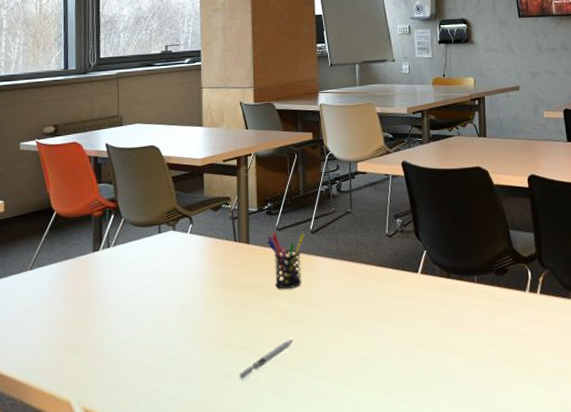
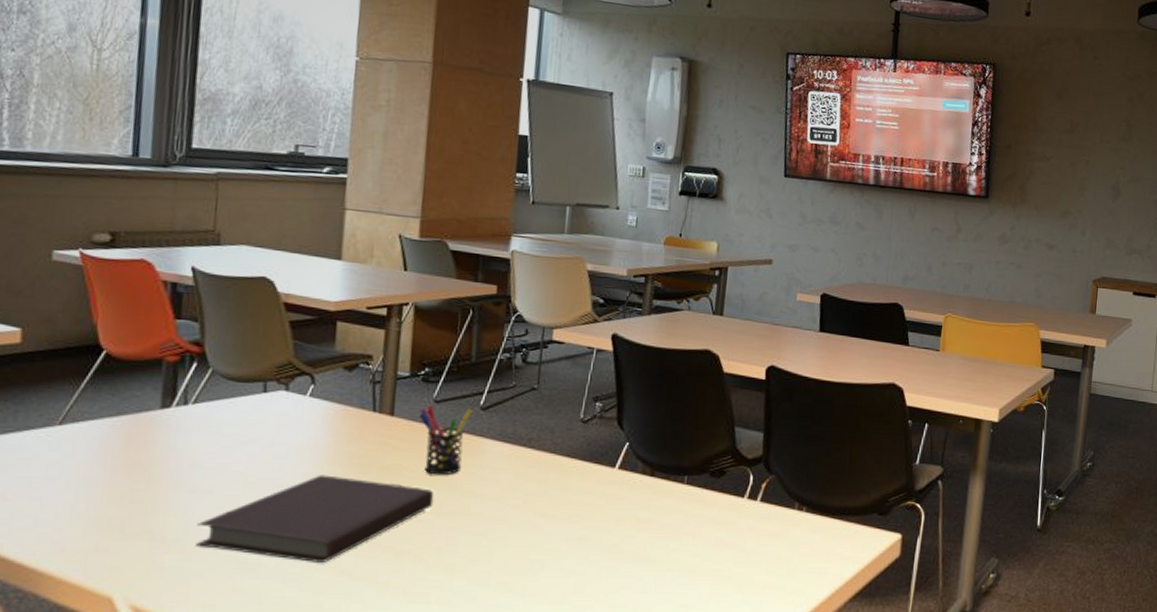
notebook: none [122,295,284,367] -> present [196,475,435,562]
toy rocket: present [239,340,294,380] -> none [362,536,443,581]

